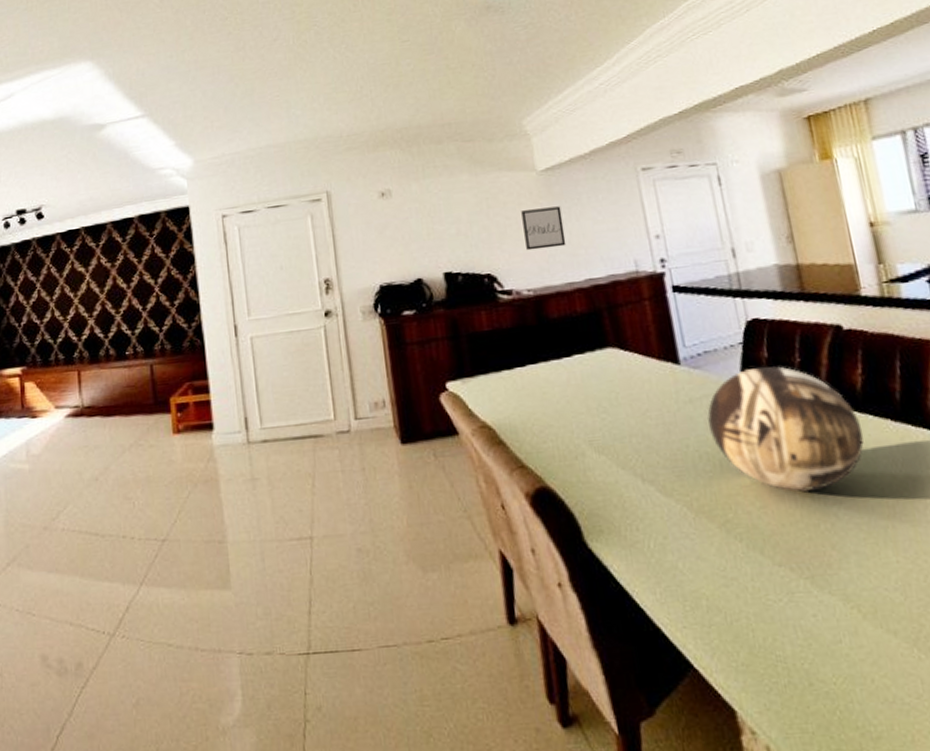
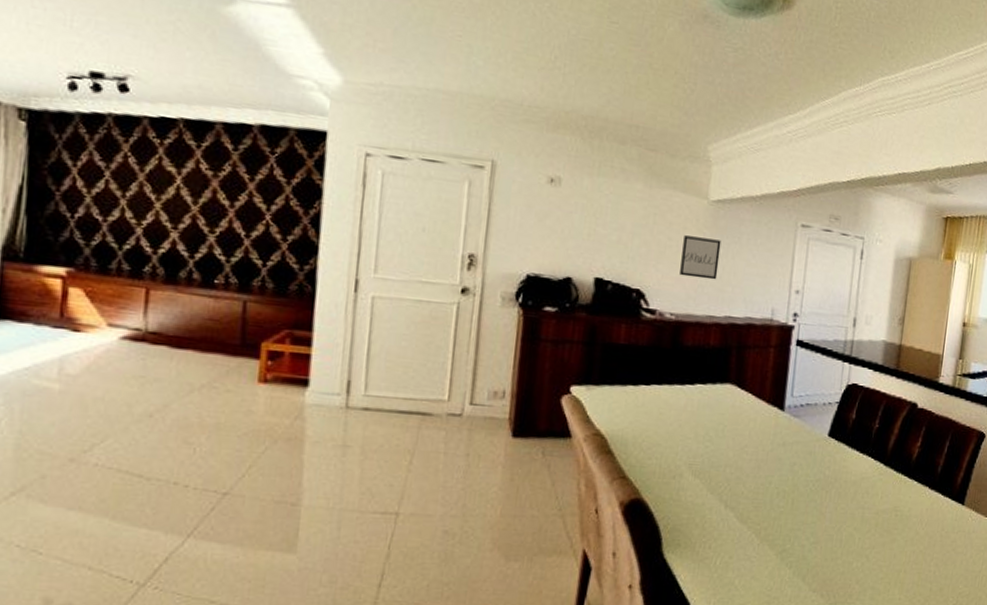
decorative bowl: present [707,366,864,492] -> none [792,425,907,535]

